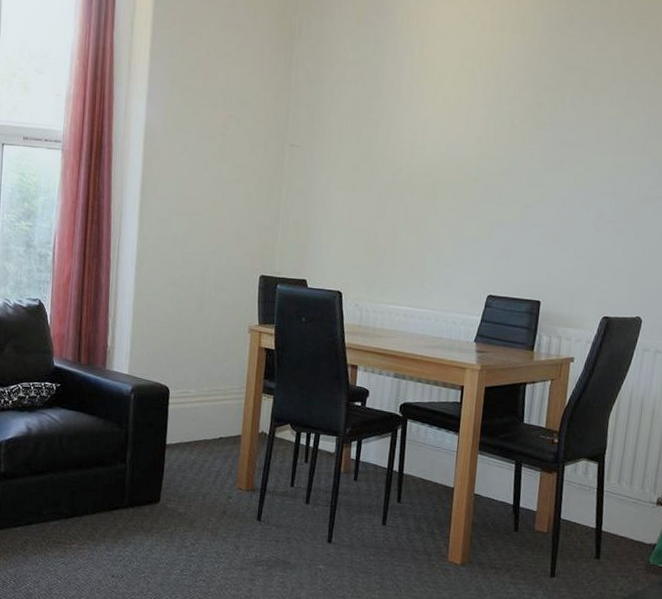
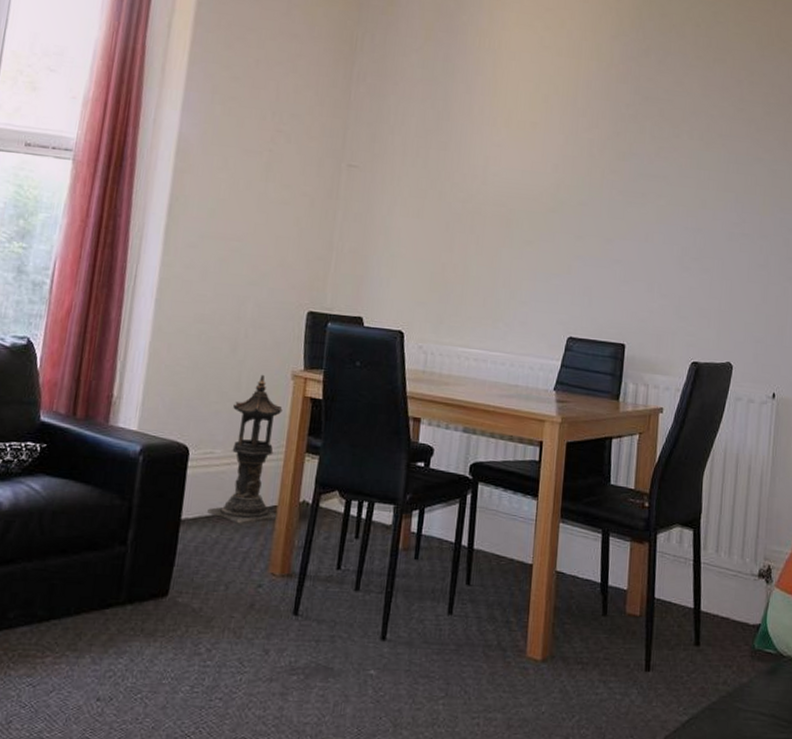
lantern: none [186,328,242,449] -> present [207,374,283,524]

